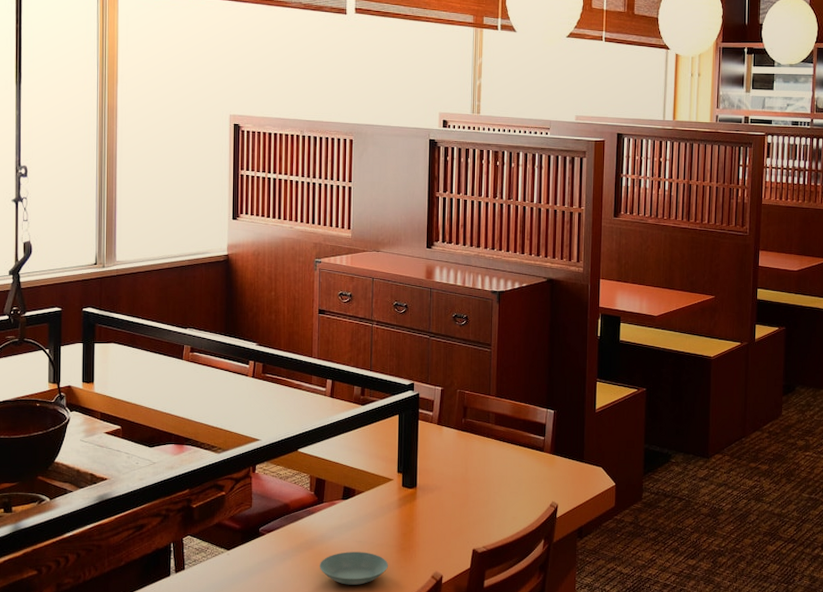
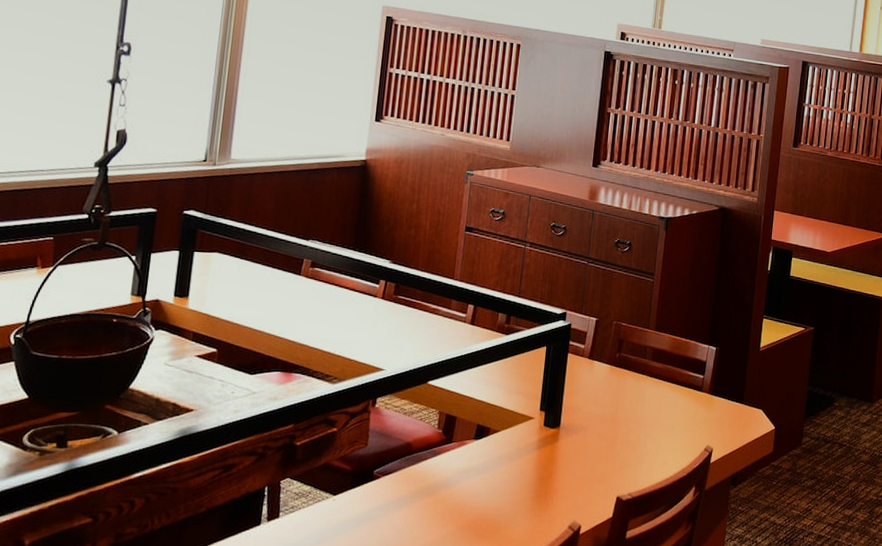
saucer: present [320,552,388,585] -> none [441,498,521,536]

